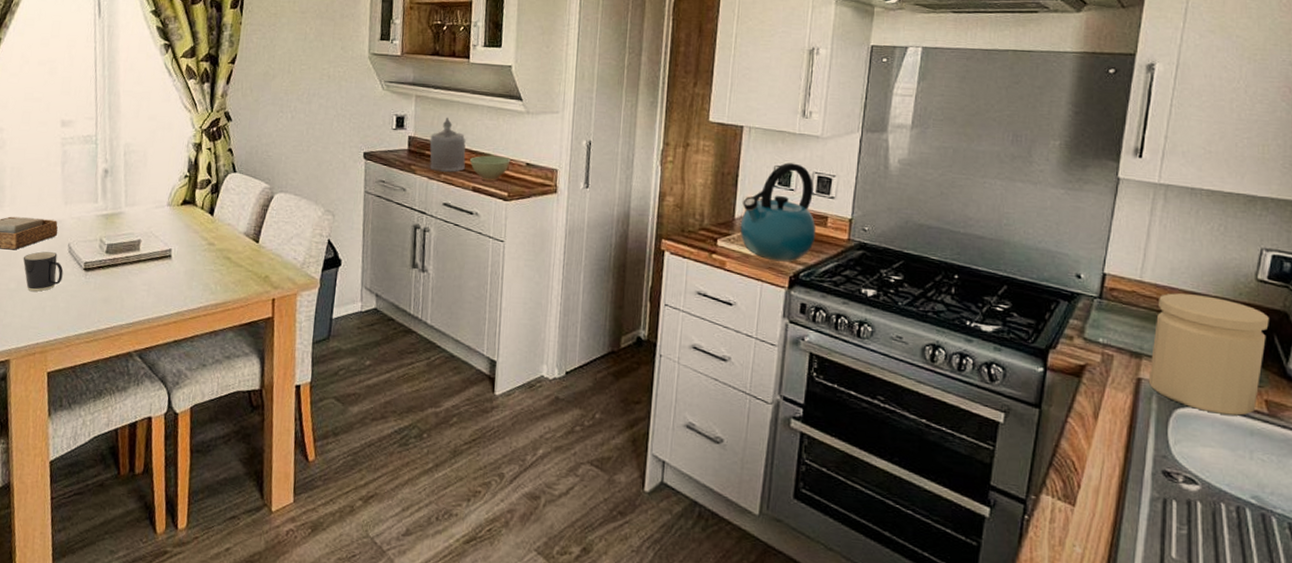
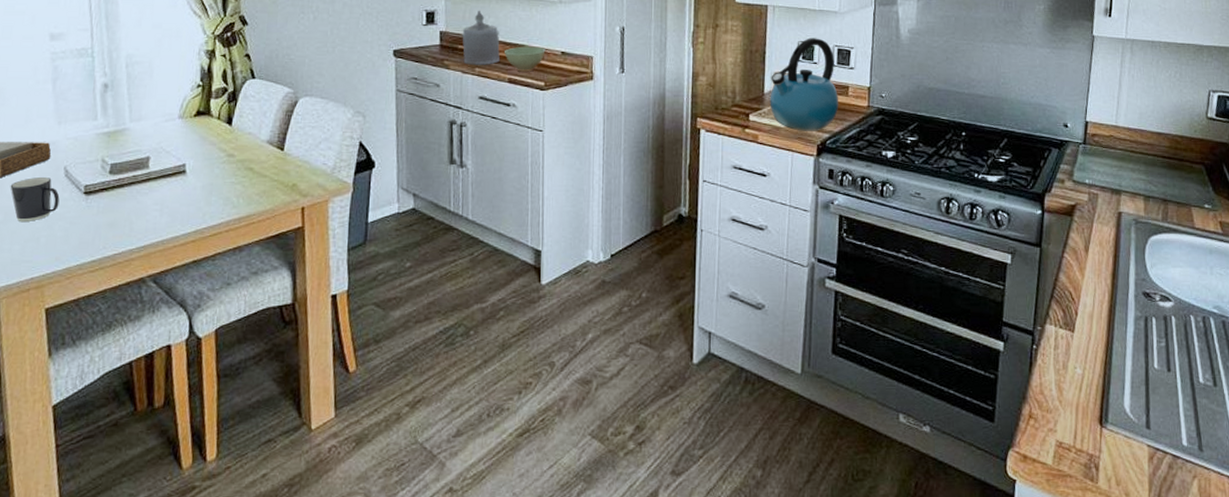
jar: present [1148,293,1269,416] -> none [1127,135,1219,237]

